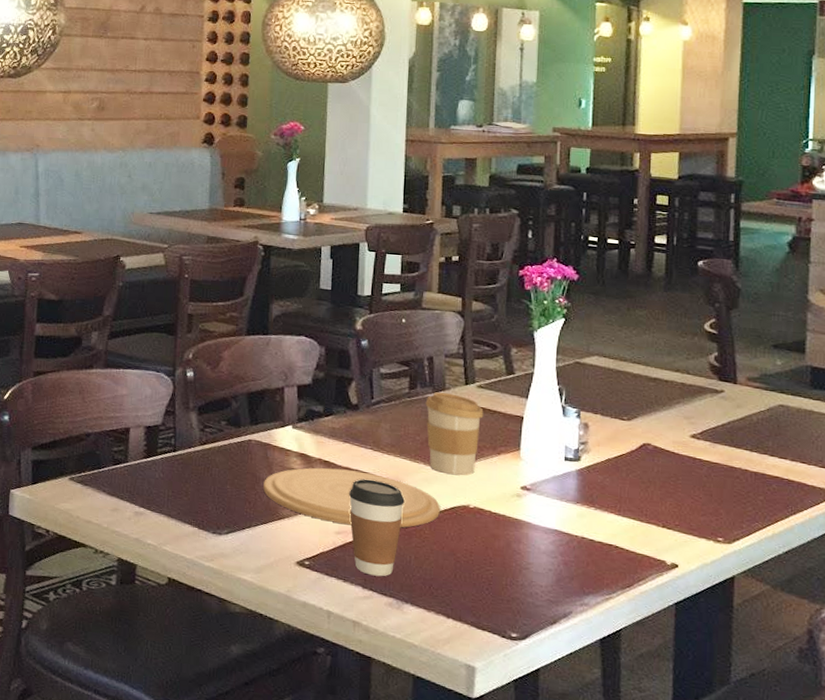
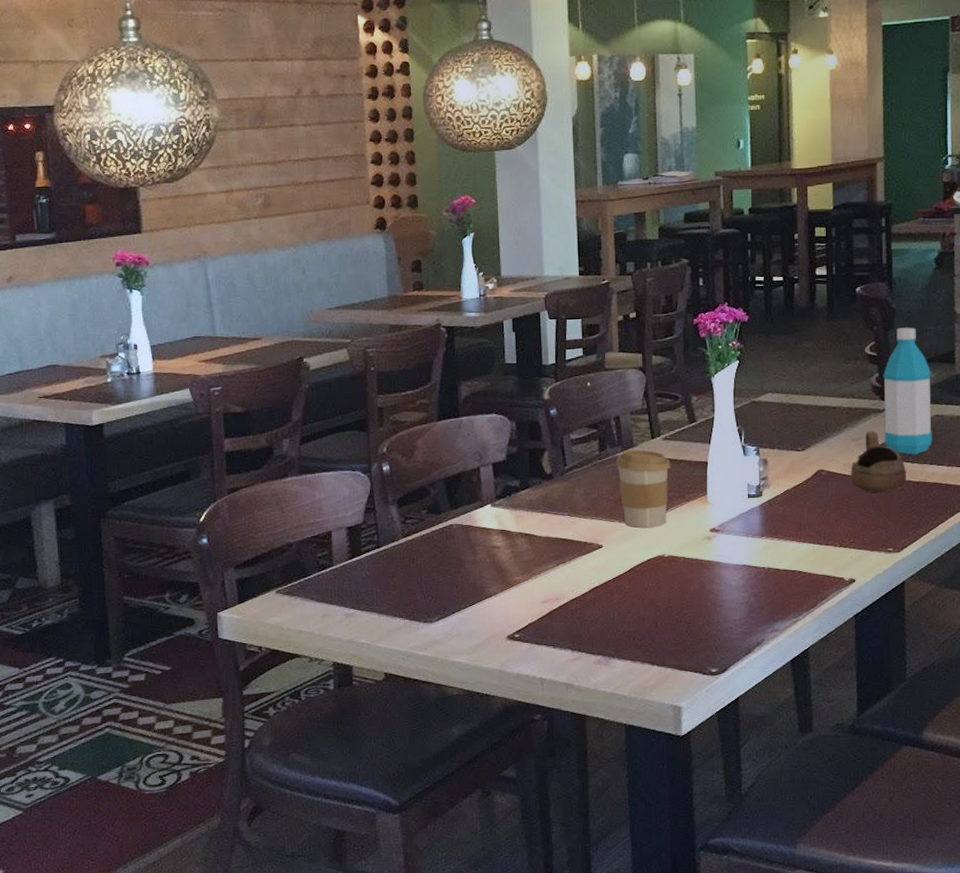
plate: present [263,467,440,528] -> none [468,538,637,593]
coffee cup: present [348,478,405,577] -> none [550,545,604,637]
cup: none [679,411,743,479] -> present [850,431,906,493]
water bottle: none [720,308,777,444] -> present [883,327,932,455]

